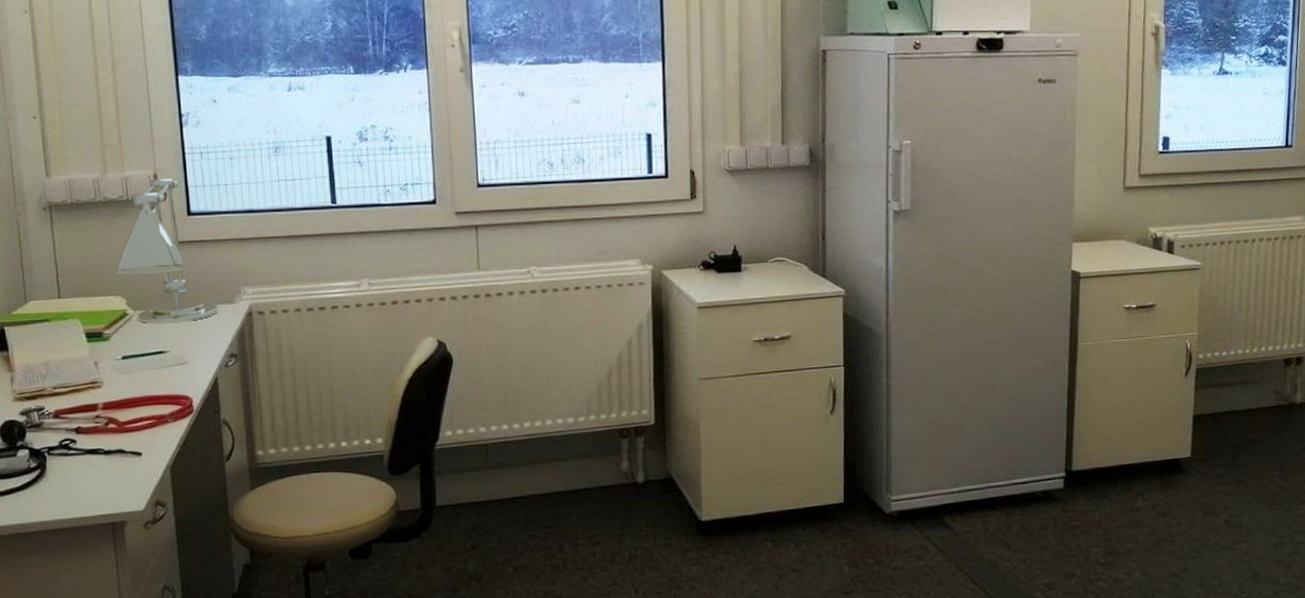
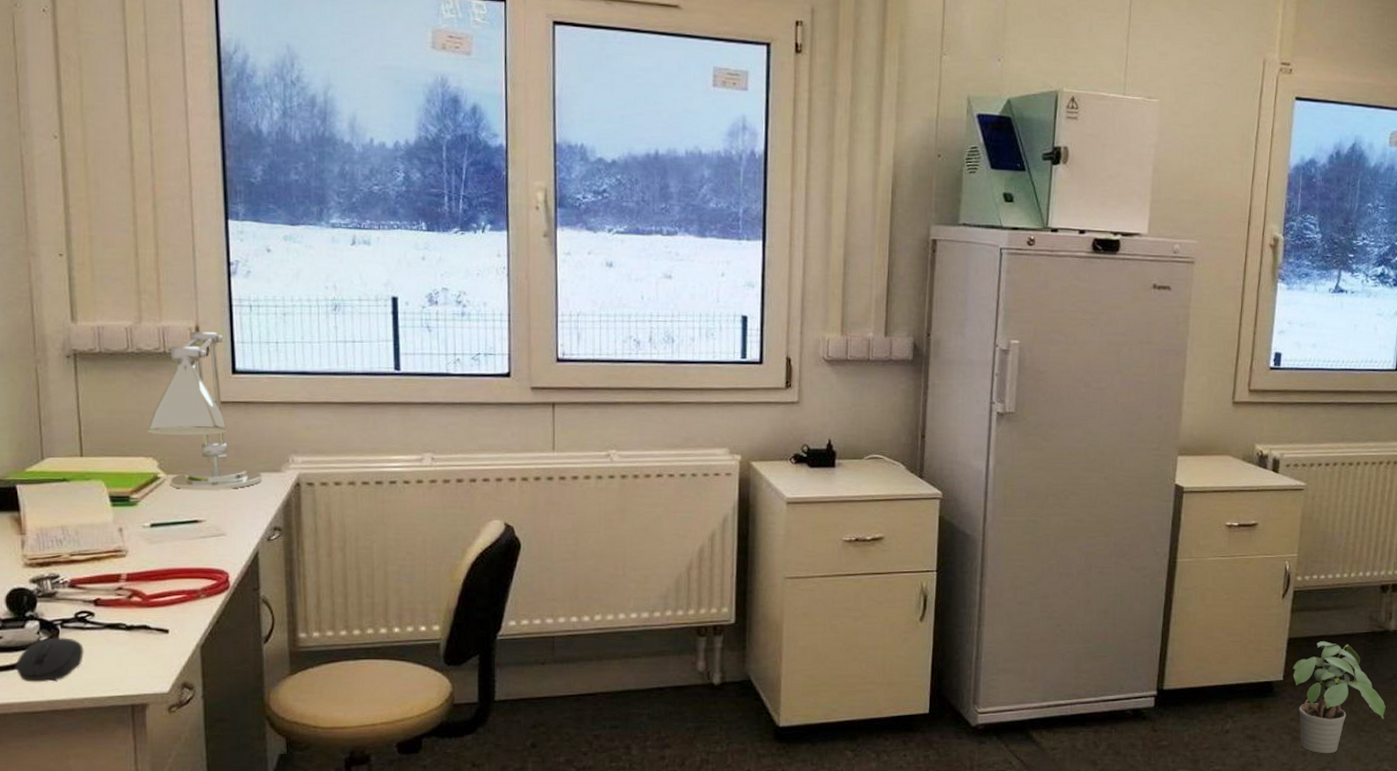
computer mouse: none [9,463,70,506] -> present [15,637,85,683]
potted plant: none [1199,417,1297,527] -> present [1292,641,1386,753]

